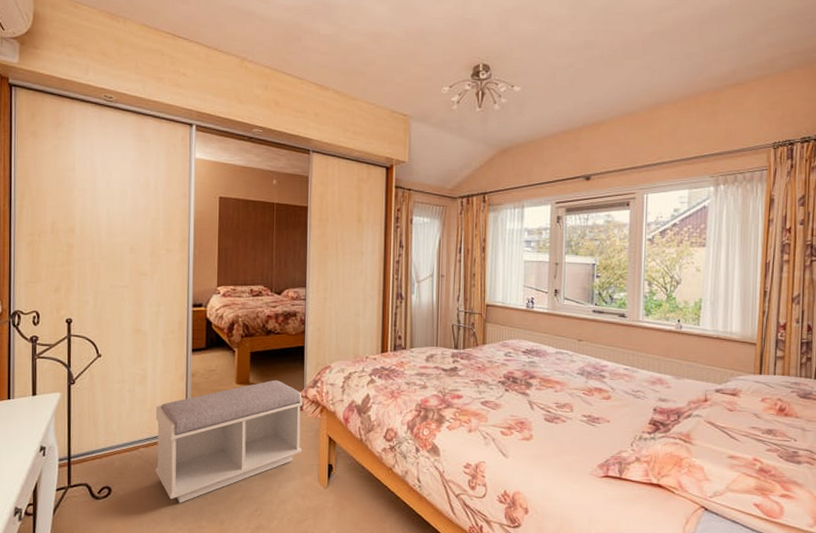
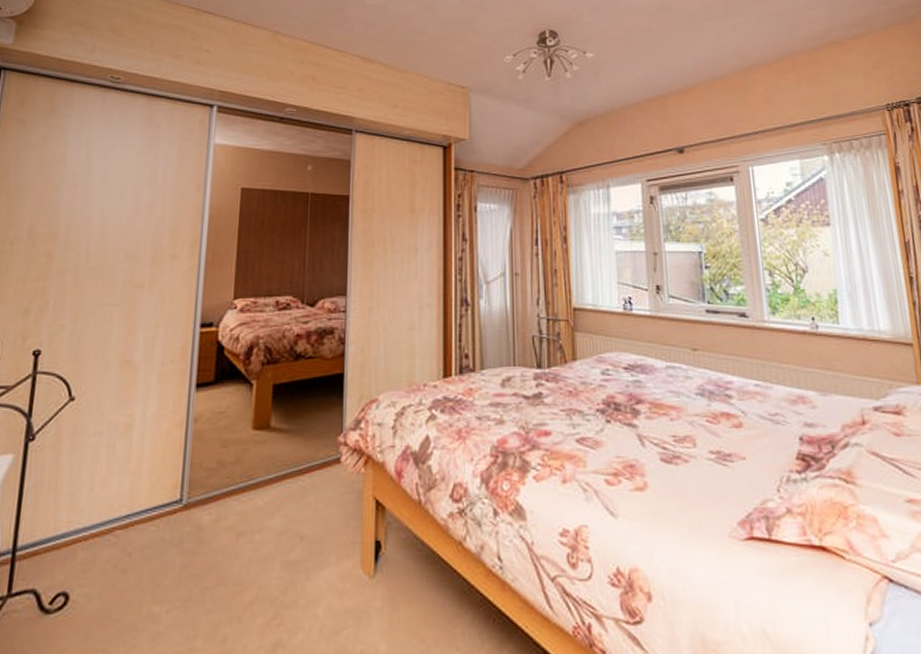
bench: present [155,379,302,503] -> none [134,421,341,613]

